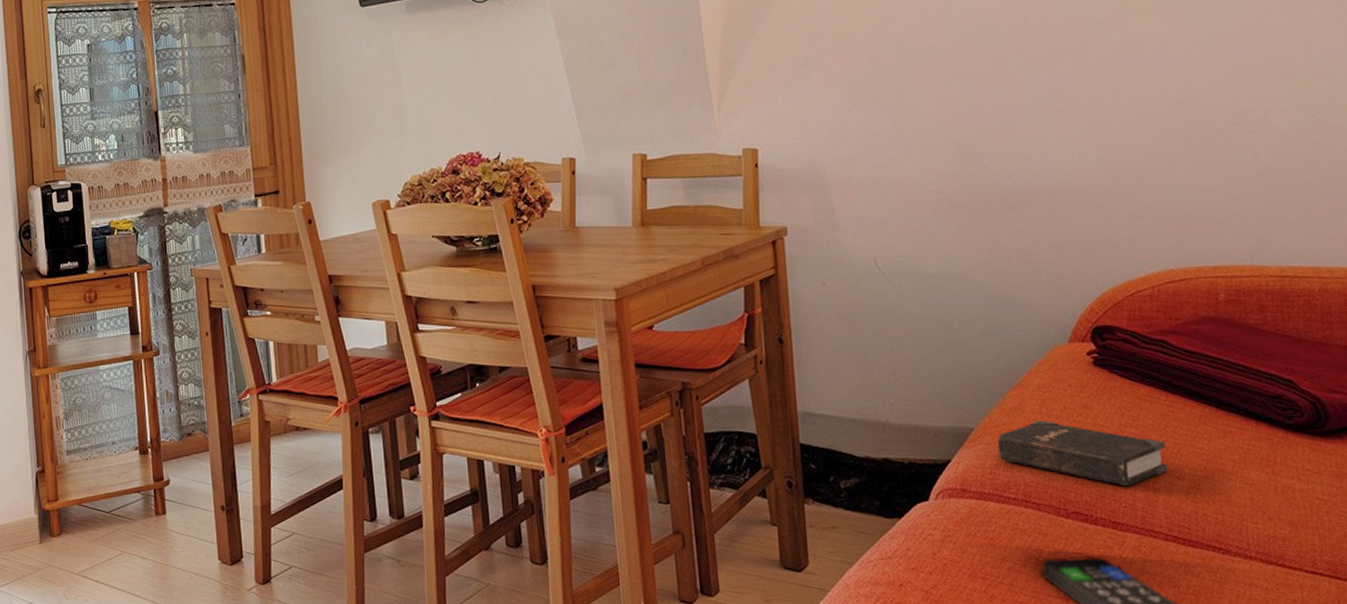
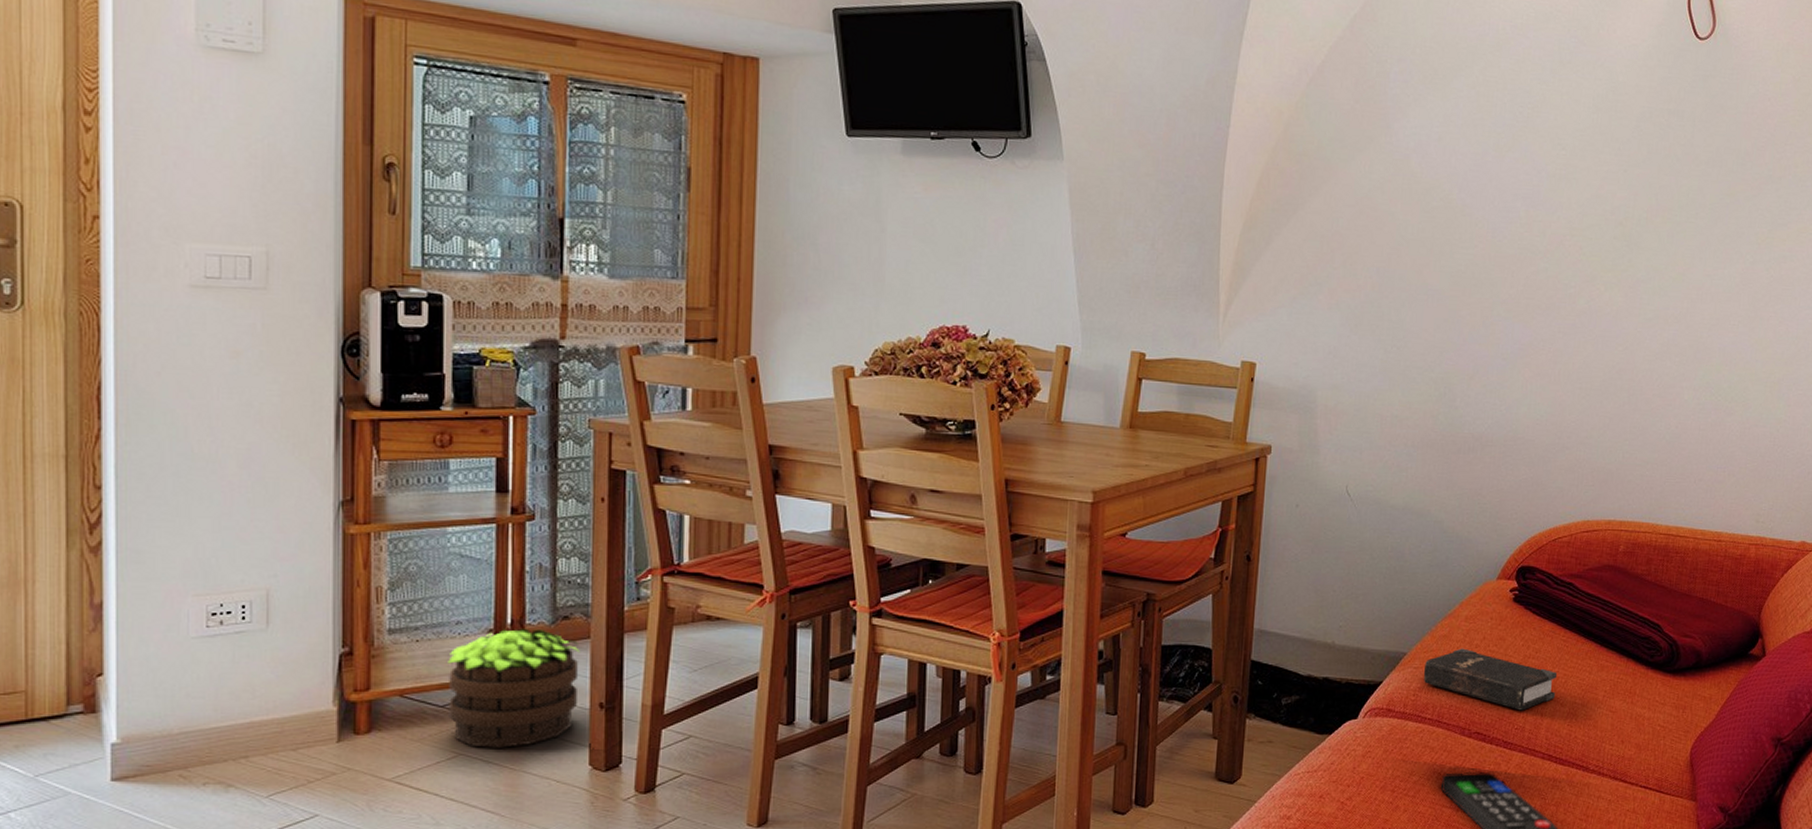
potted plant: none [109,444,204,546] -> present [448,628,581,748]

